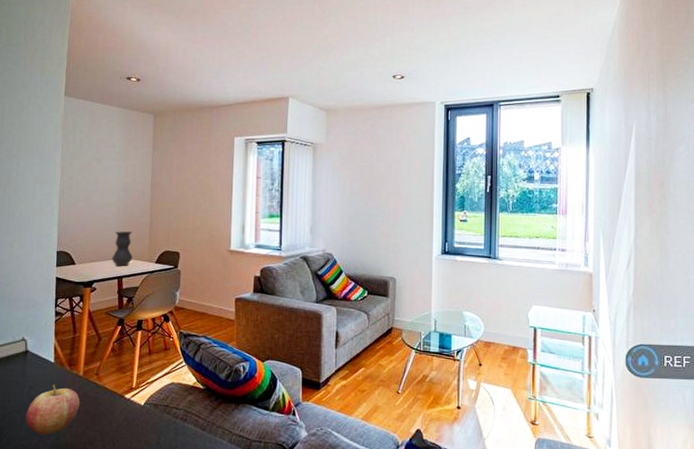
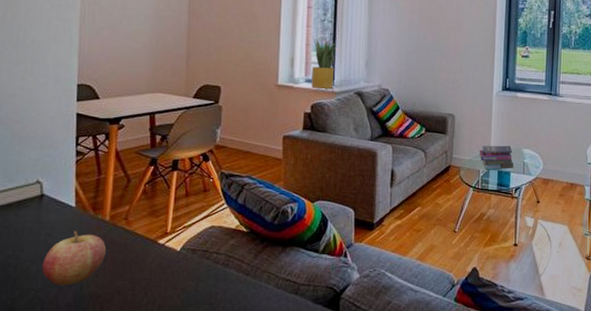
vase: present [112,231,133,267] -> none [143,63,167,102]
planter: none [261,207,284,255] -> present [311,39,337,90]
books: none [421,308,454,332] -> present [479,145,513,170]

